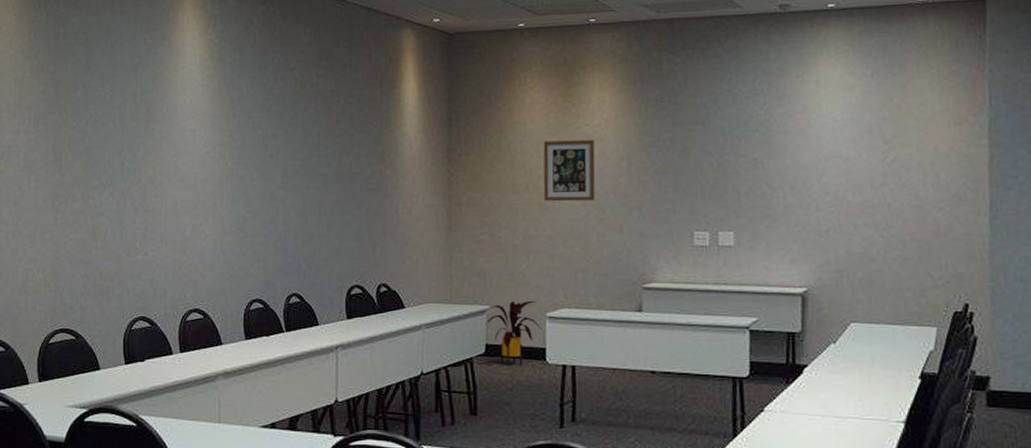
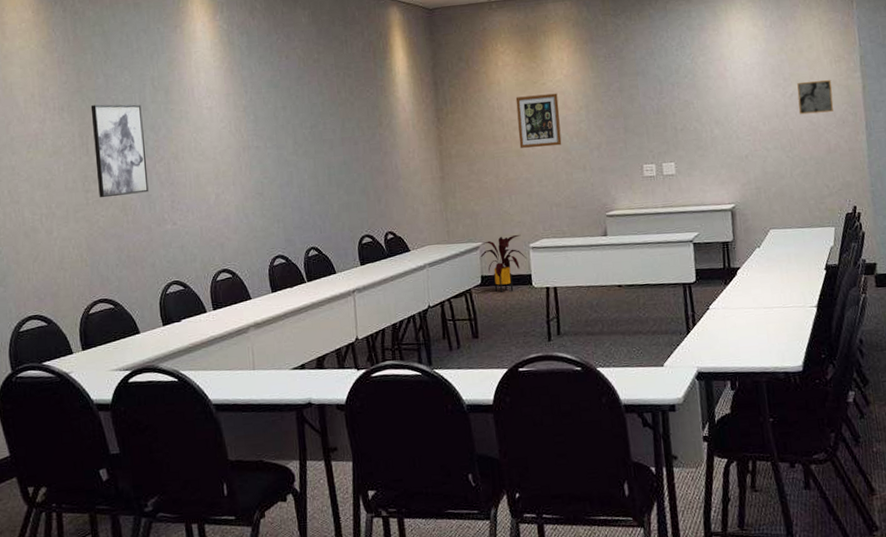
wall art: none [67,118,122,220] -> present [90,104,149,198]
wall art: none [900,145,948,186] -> present [797,80,834,115]

